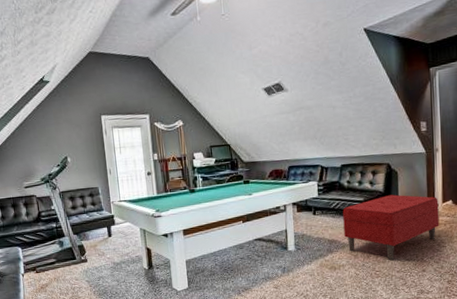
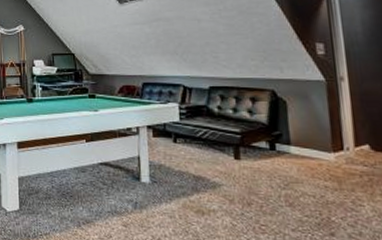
bench: present [343,194,439,260] -> none [212,129,352,213]

